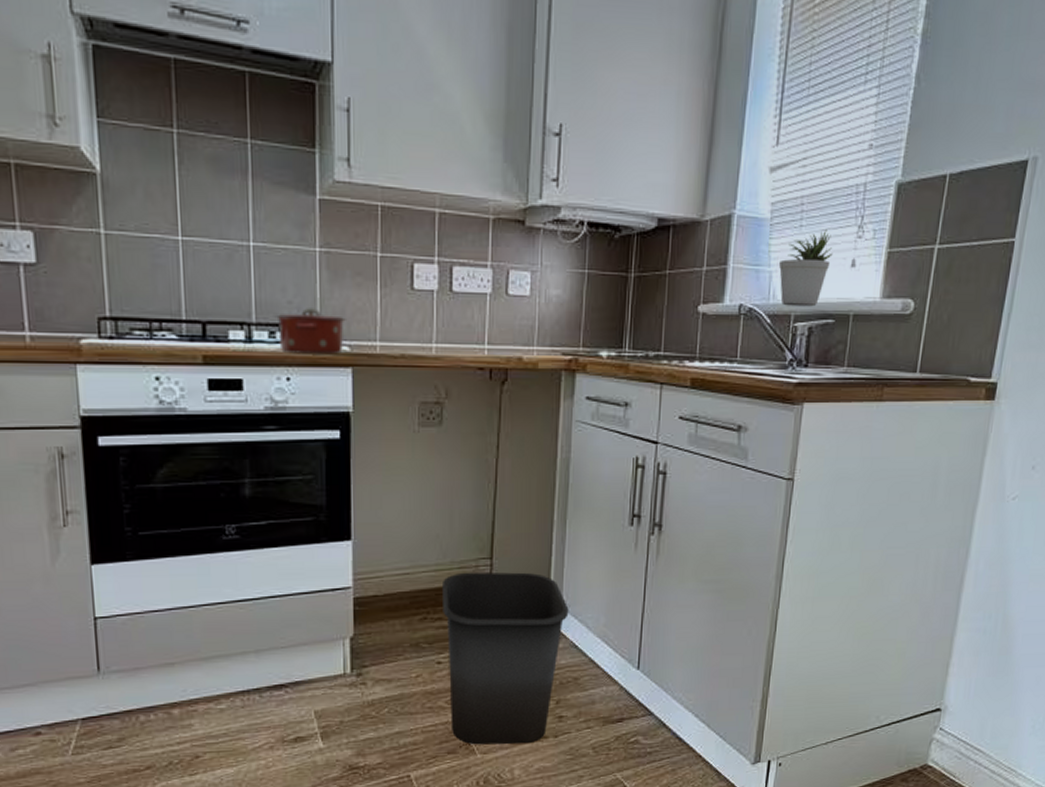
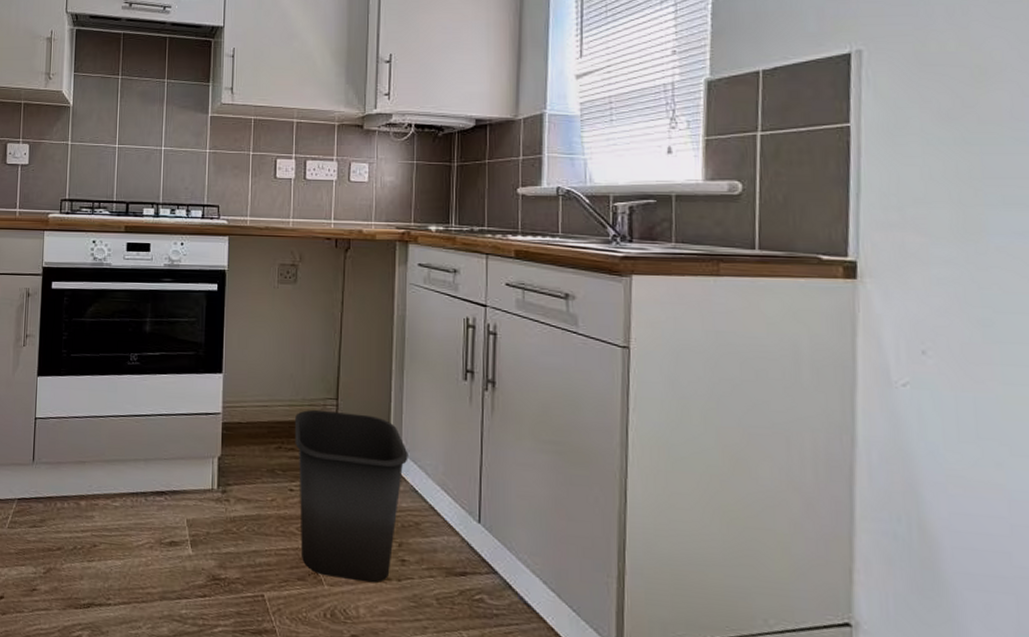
casserole: present [274,308,346,355] -> none [175,192,226,226]
potted plant: present [779,229,833,307] -> none [593,122,647,189]

